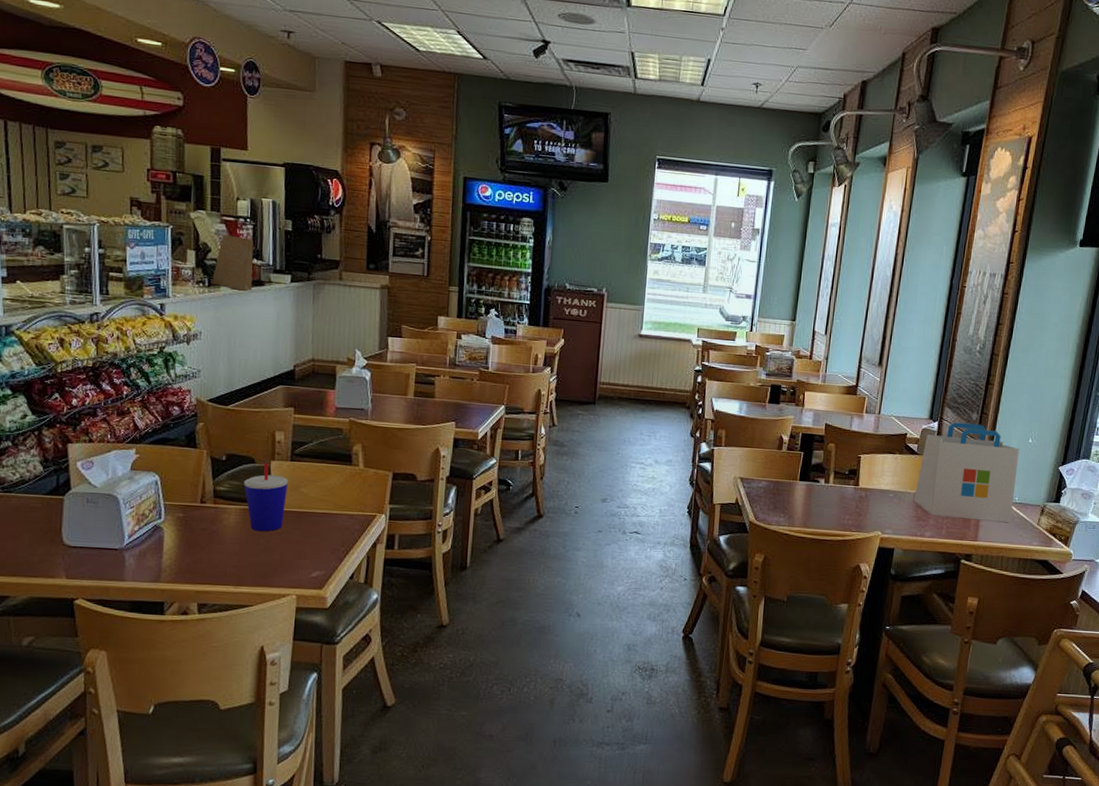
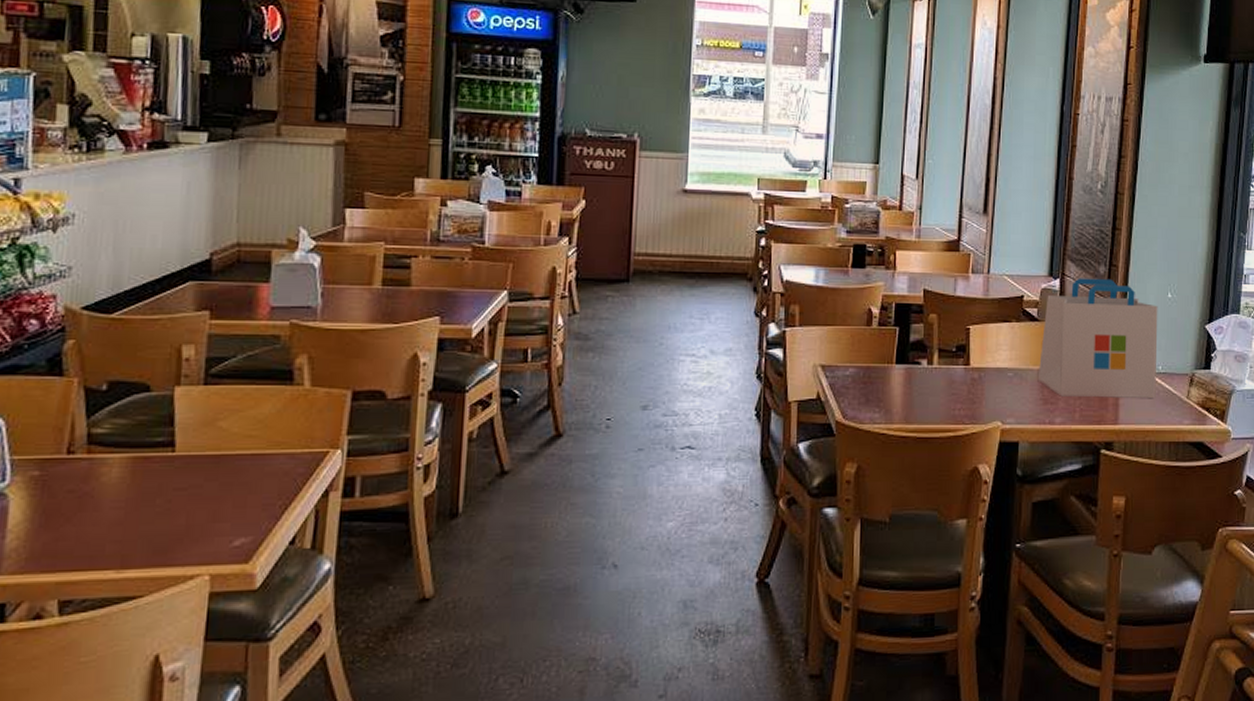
paper bag: present [212,234,254,292] -> none [92,82,155,157]
beverage cup: present [244,462,288,532] -> none [133,389,200,488]

